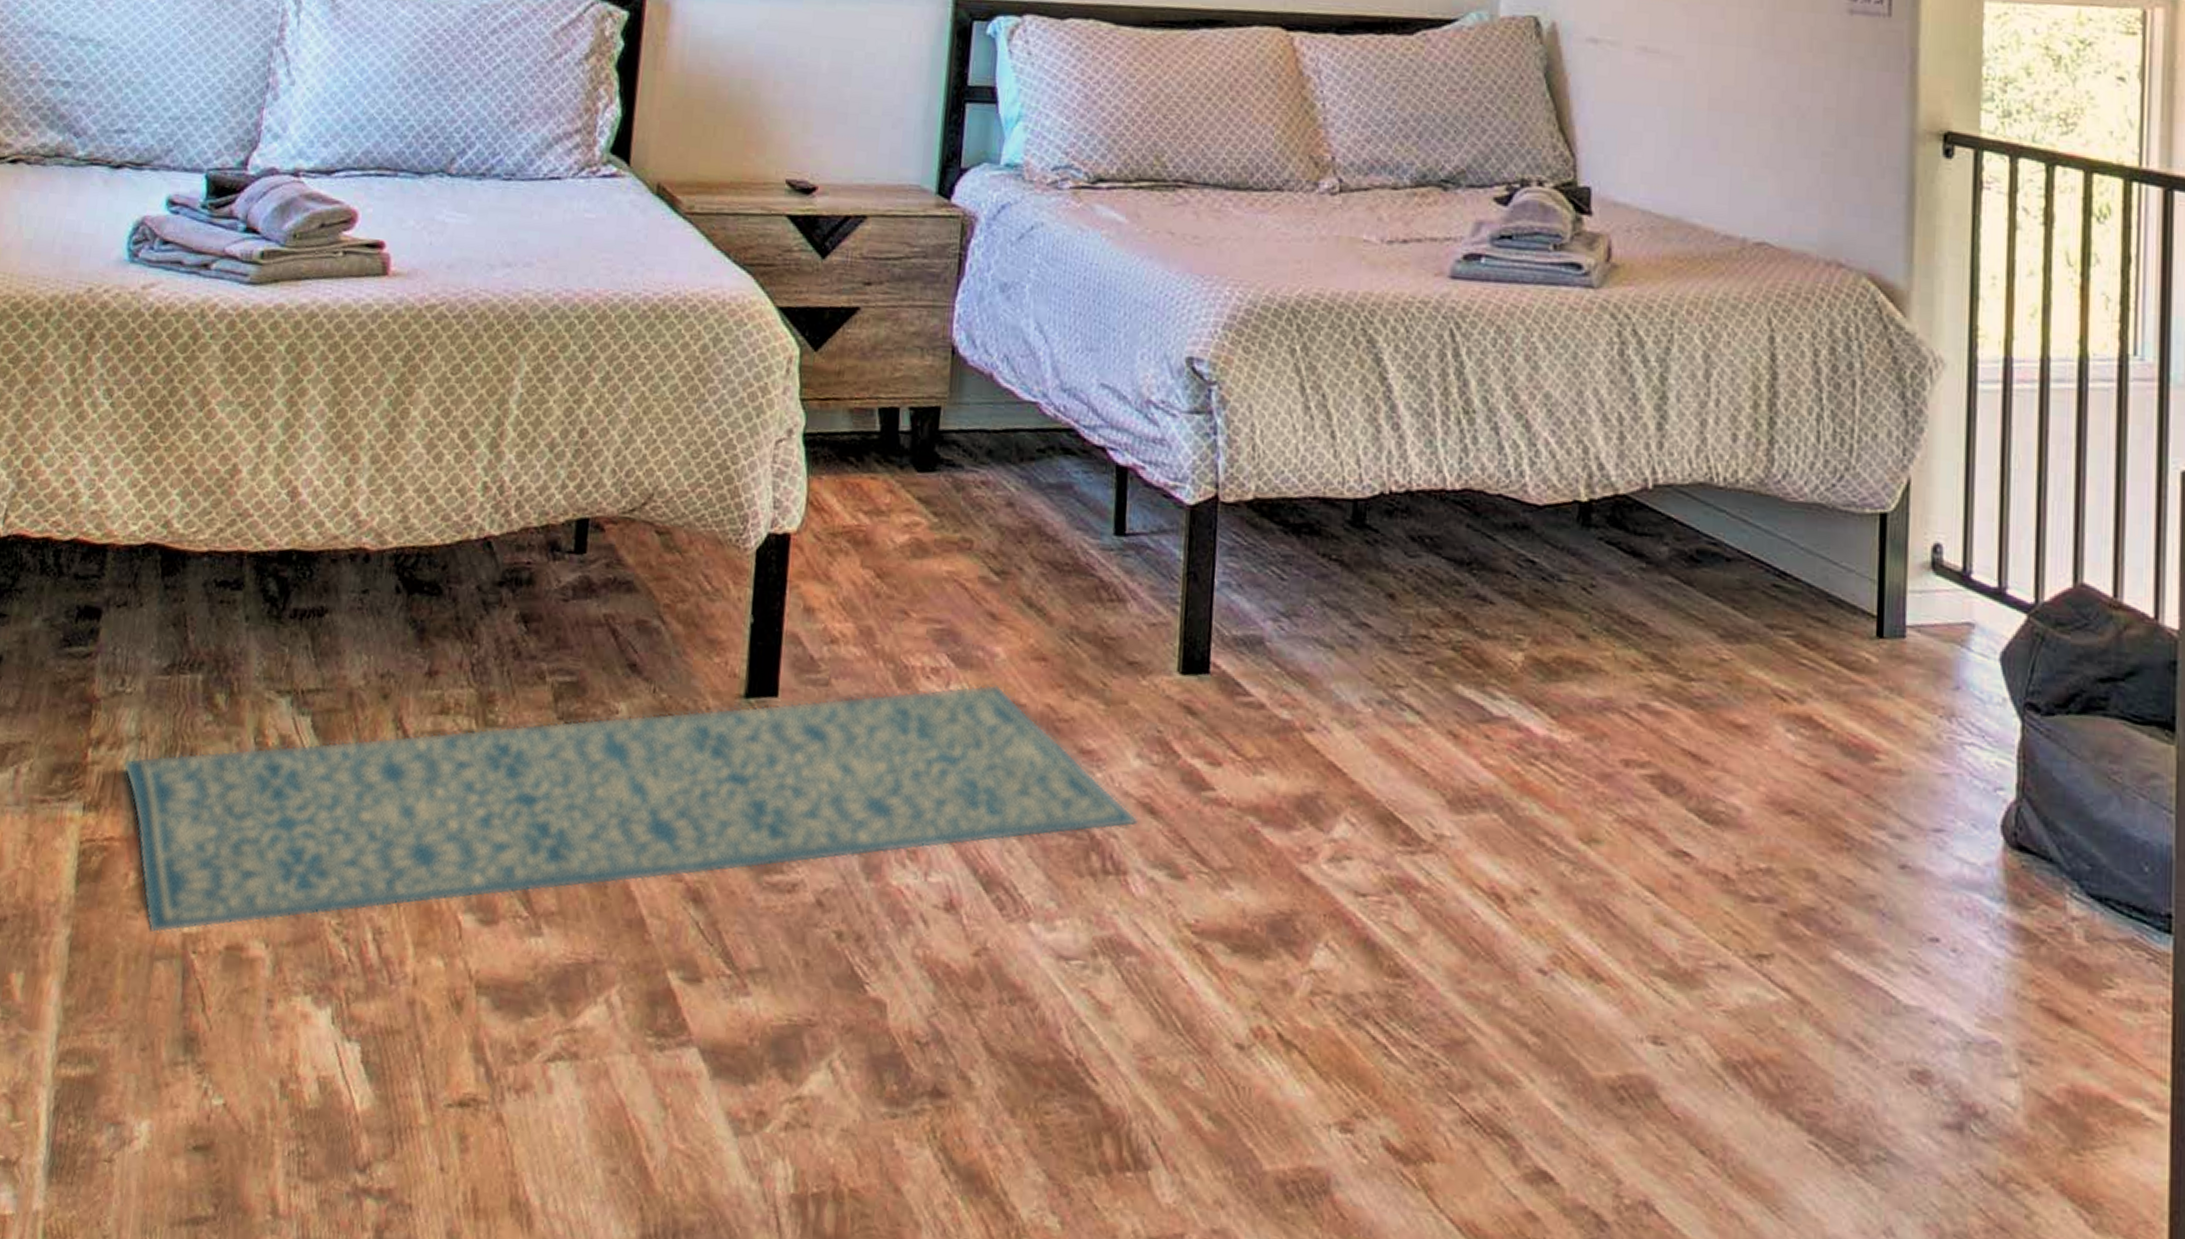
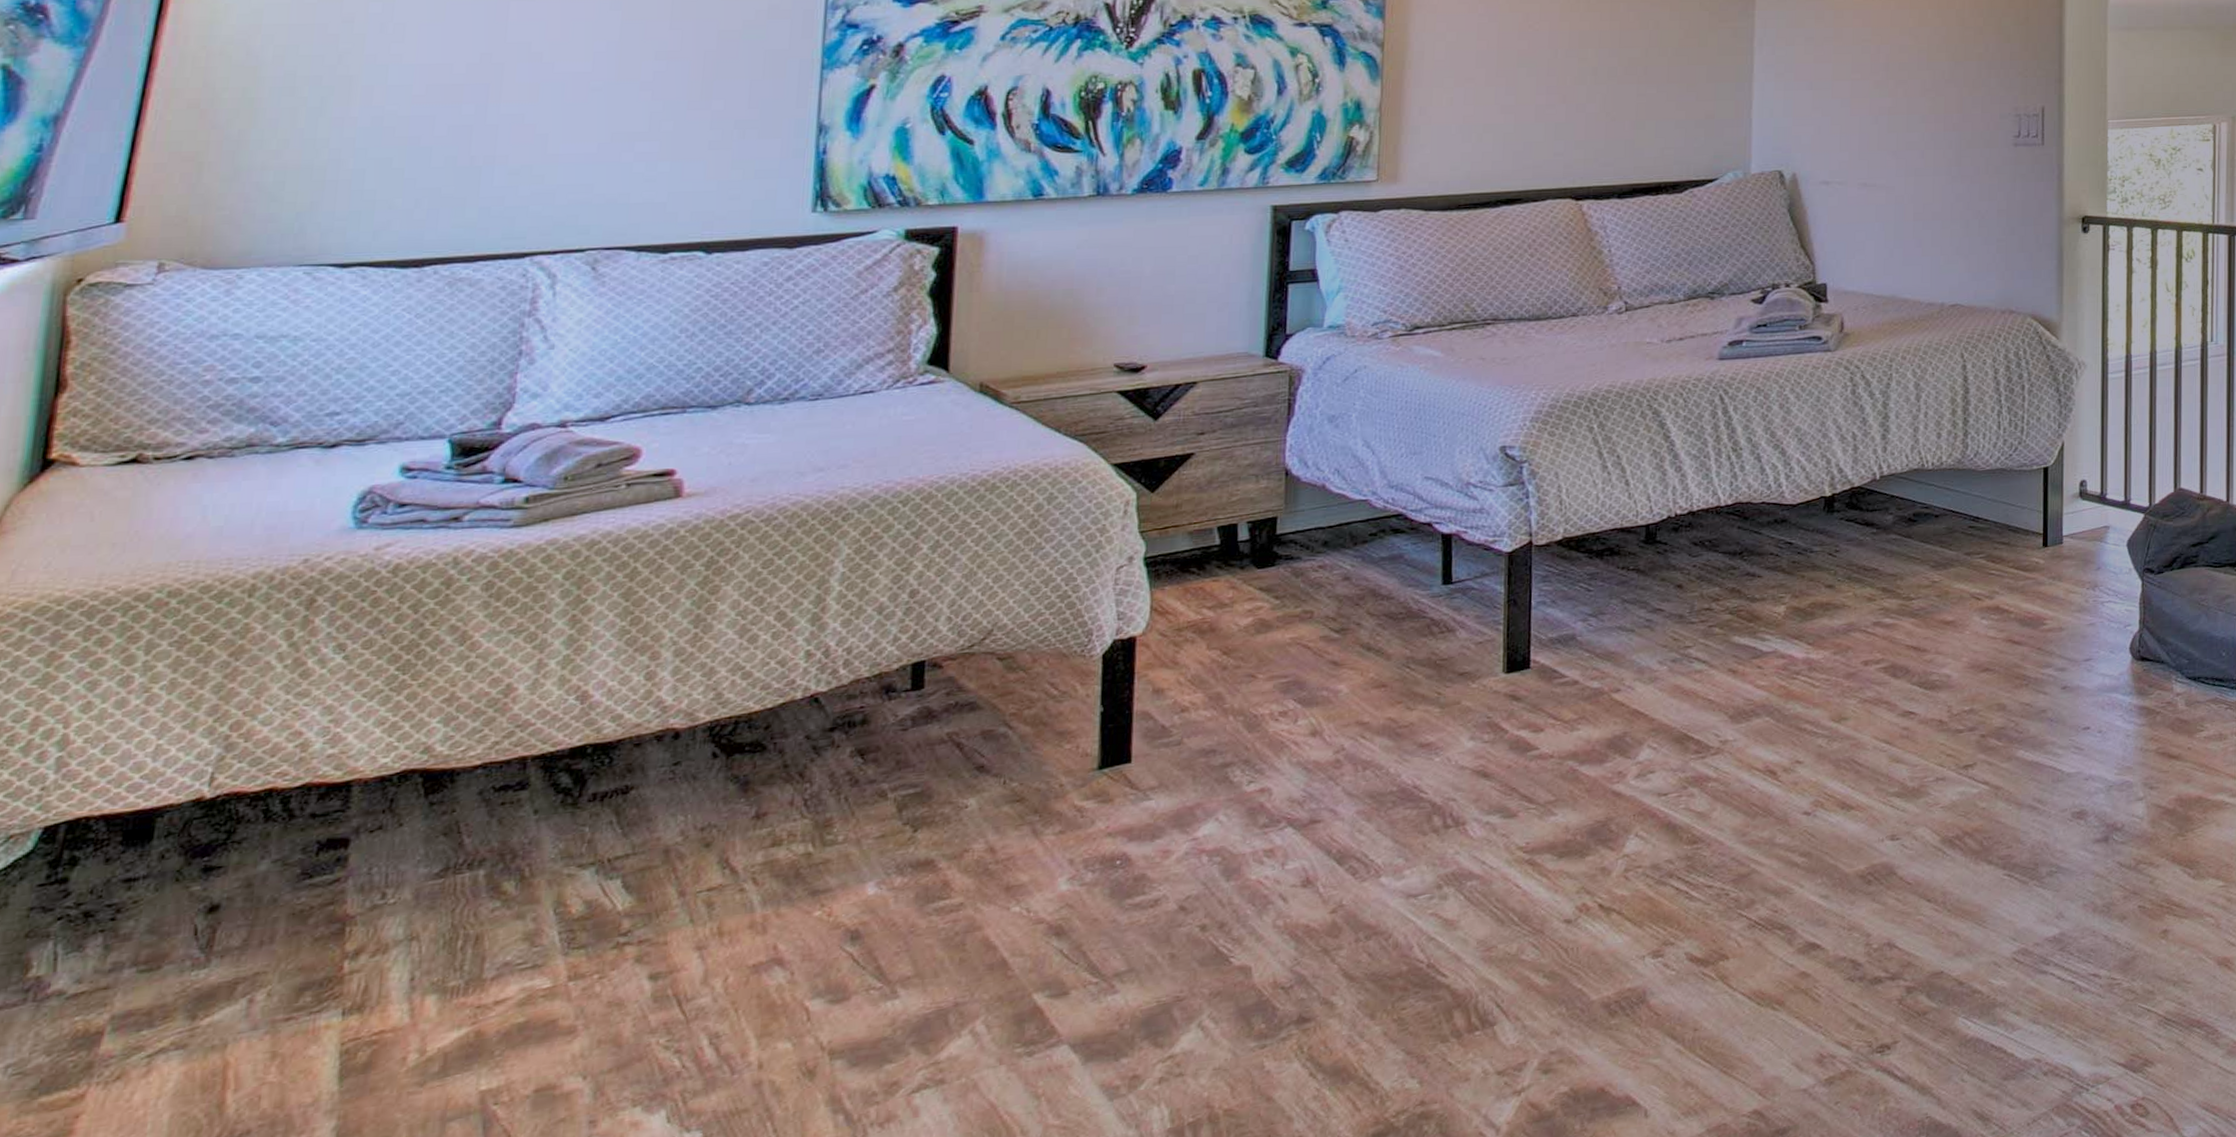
rug: present [122,683,1138,934] -> none [390,712,1473,1100]

